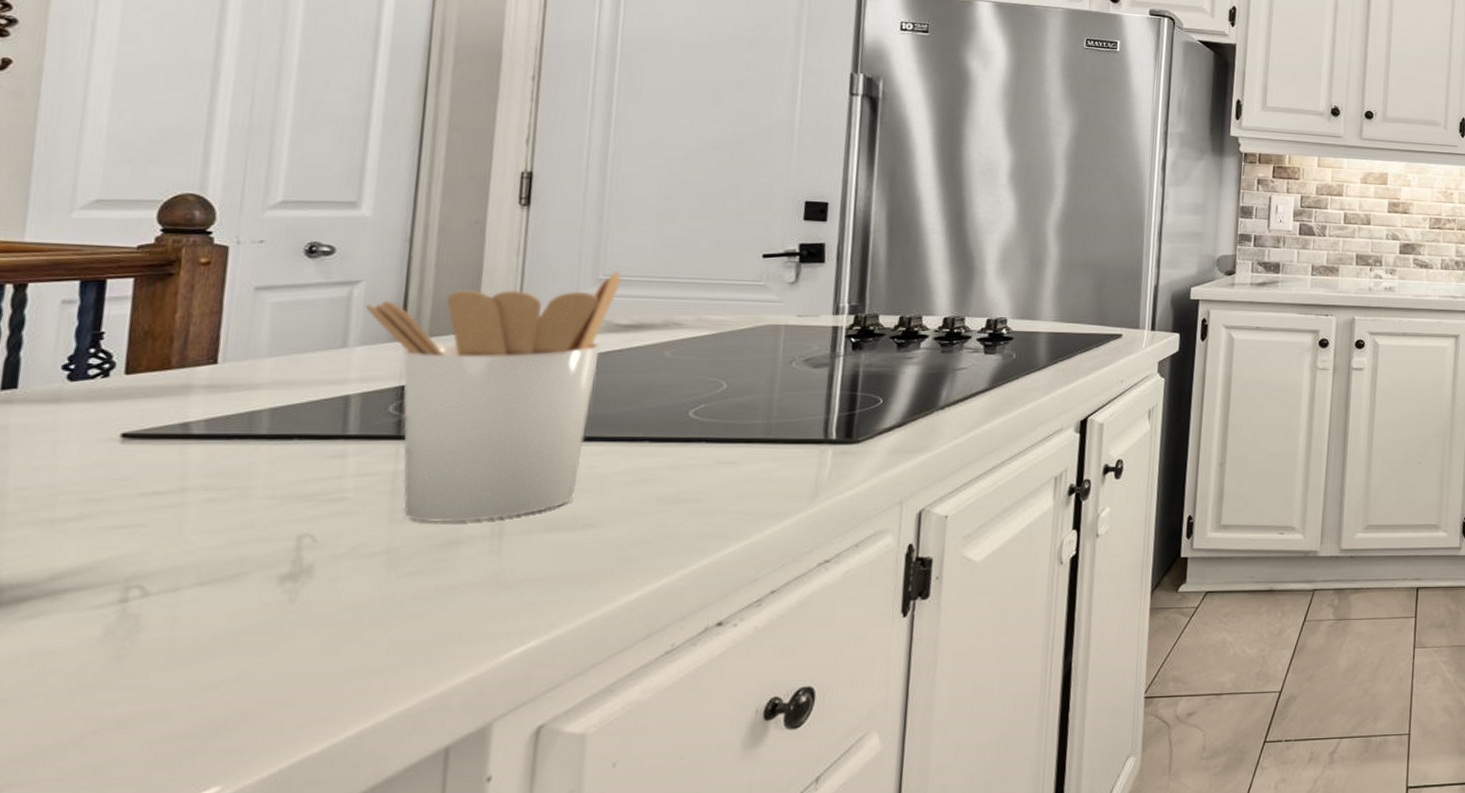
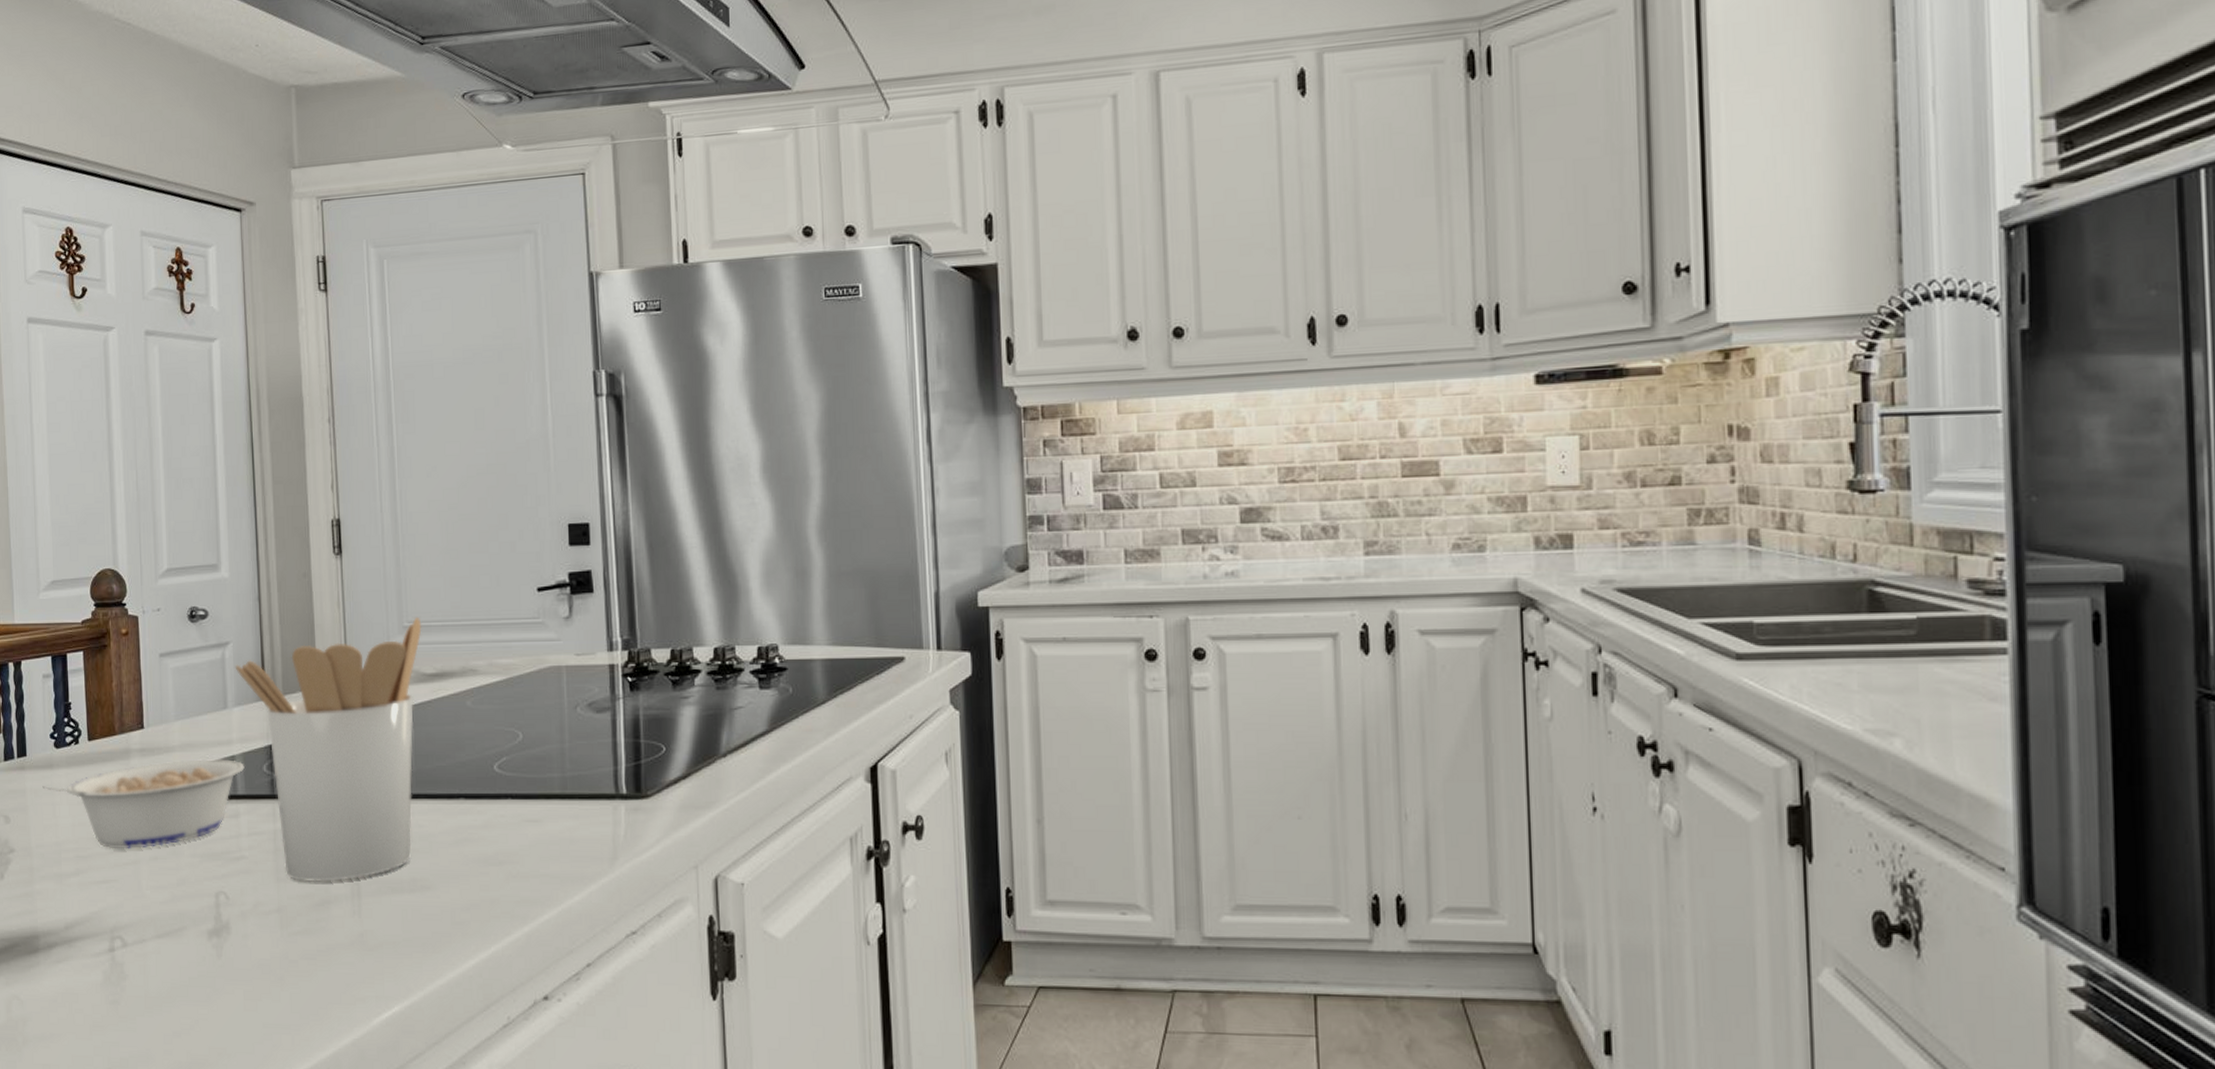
legume: none [38,398,362,492] -> present [42,759,245,850]

